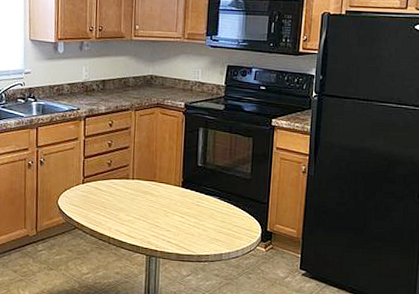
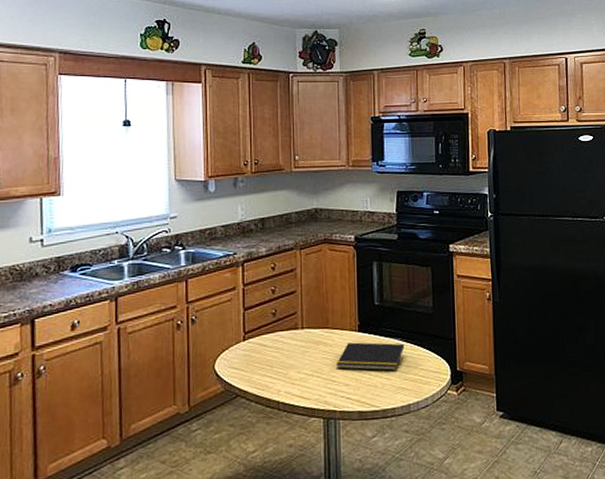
notepad: none [160,196,222,224] -> present [336,342,405,371]

